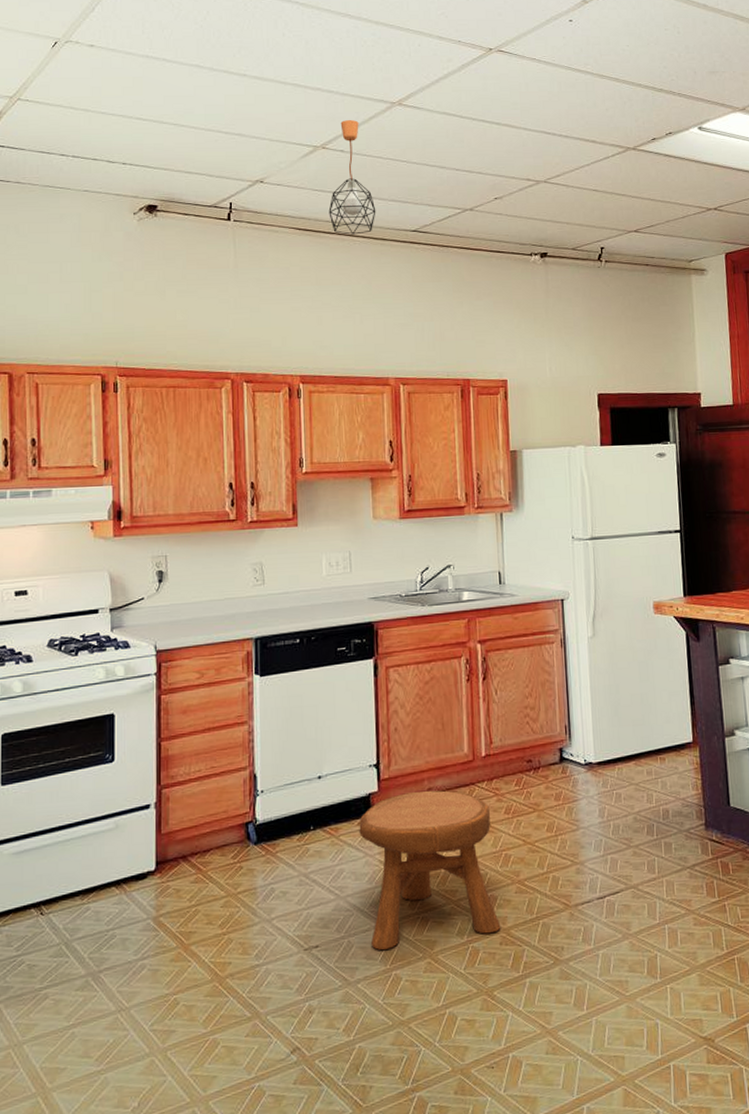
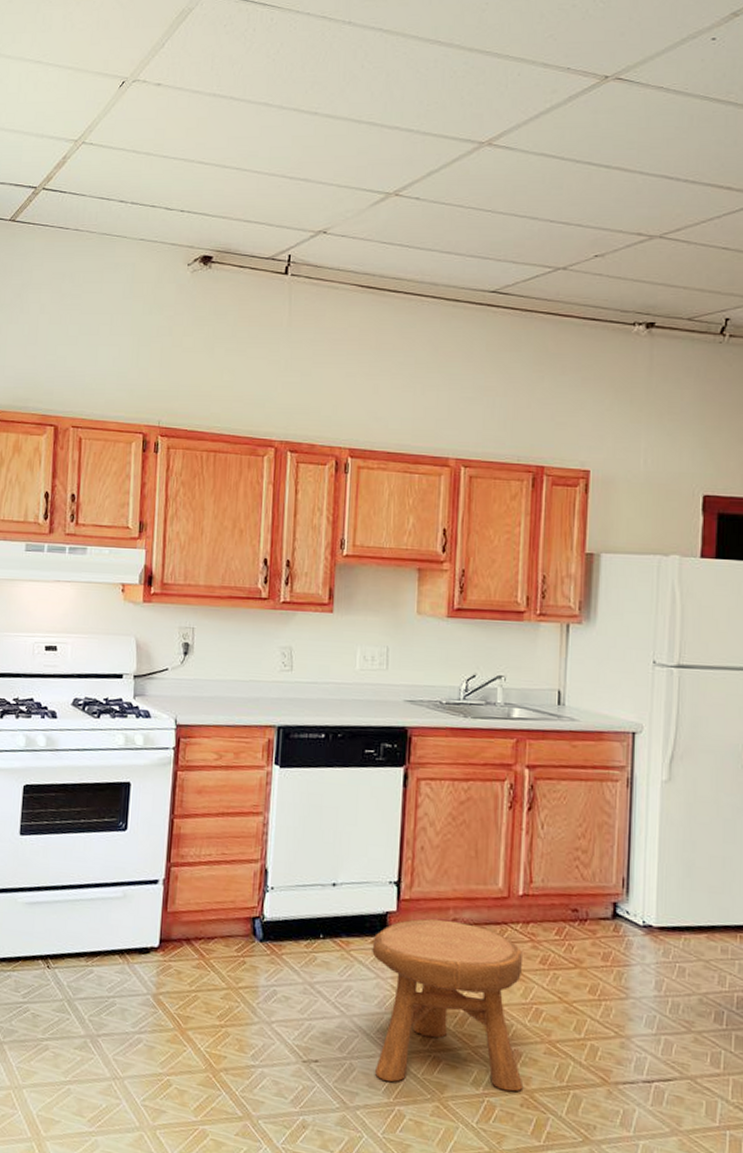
pendant light: present [328,120,376,235] -> none [396,163,451,294]

